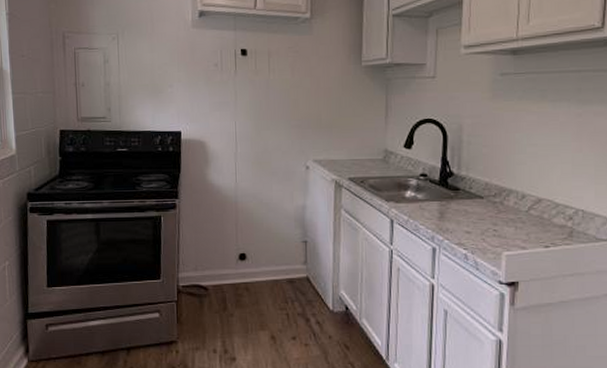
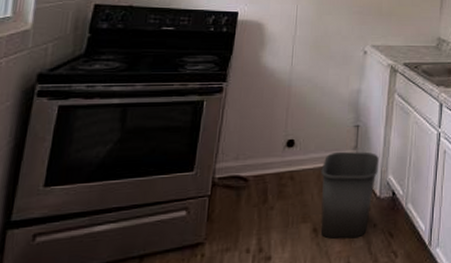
waste bin: none [273,266,330,348] -> present [320,151,379,239]

